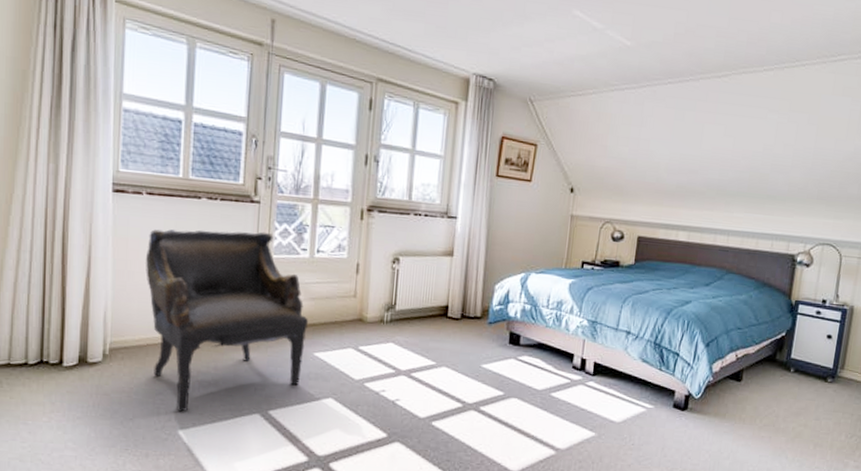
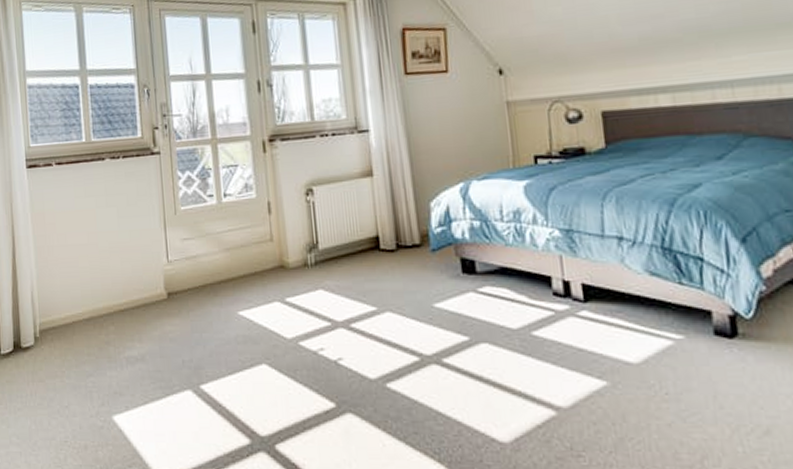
armchair: present [146,229,309,412] -> none [62,183,228,394]

